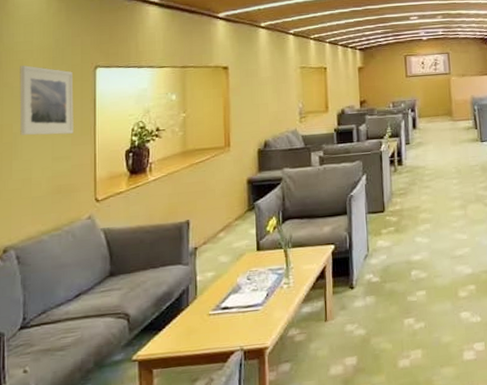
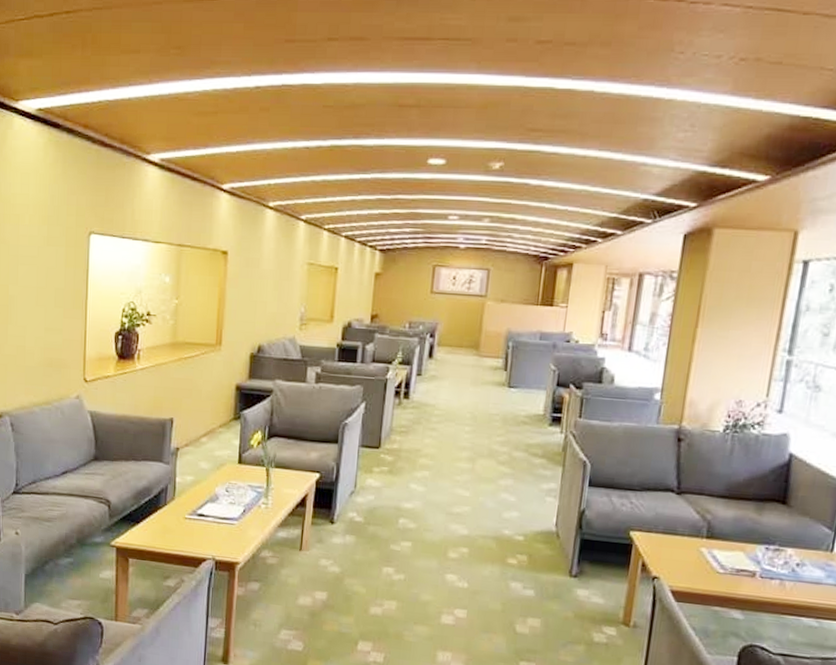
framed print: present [19,65,74,136] -> none [15,221,68,306]

